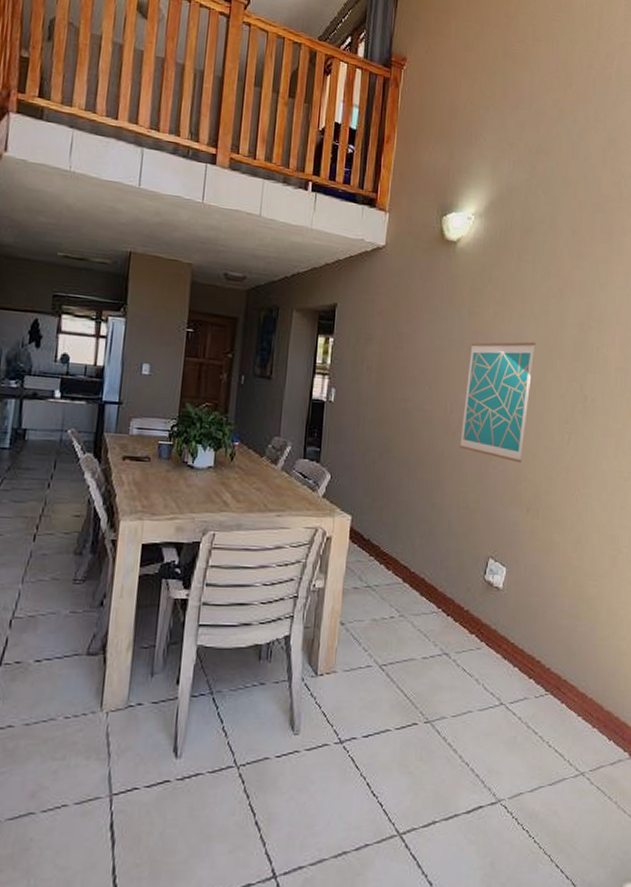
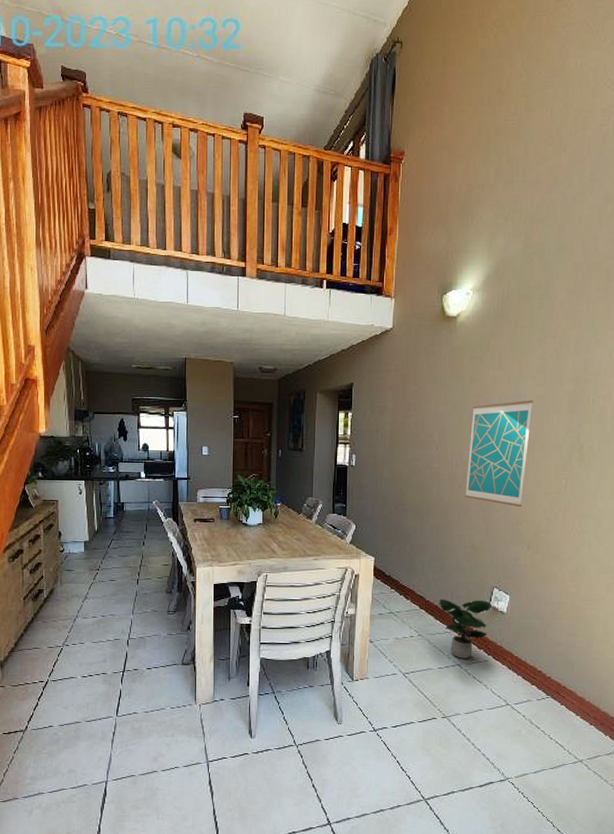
potted plant: none [425,569,486,646] -> present [438,598,491,659]

